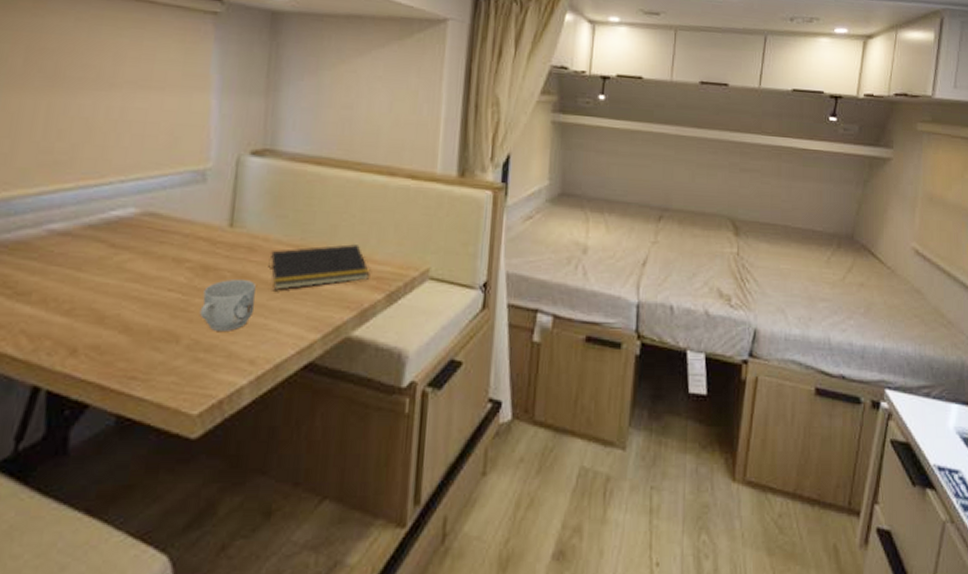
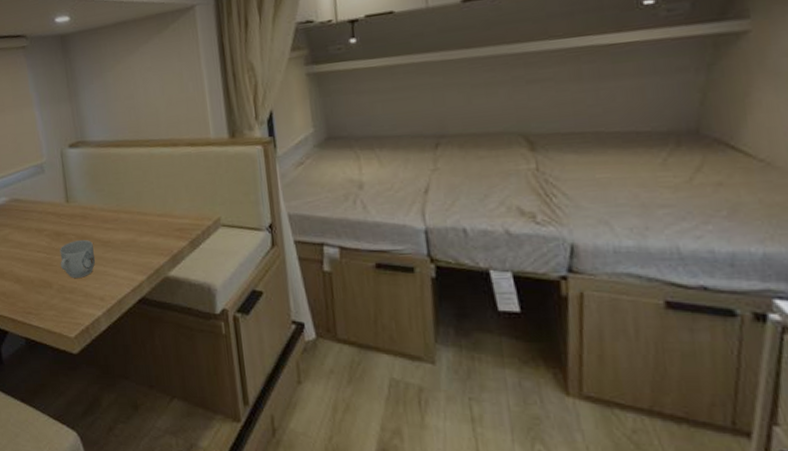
notepad: present [268,244,369,290] -> none [97,205,173,245]

